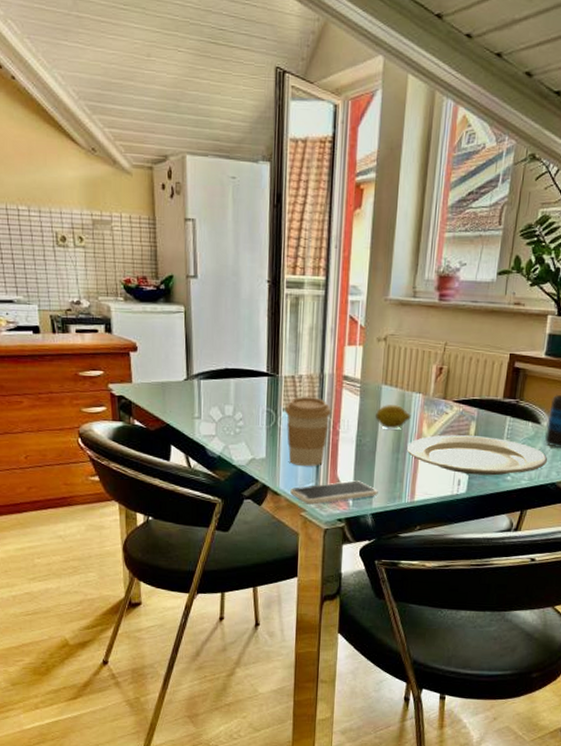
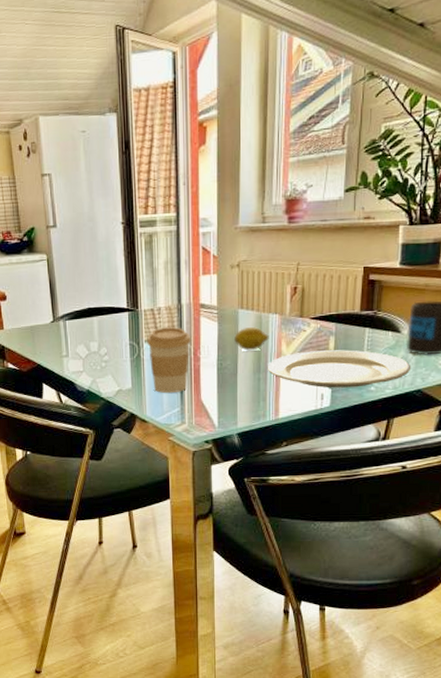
smartphone: present [290,480,378,505] -> none [157,403,242,429]

